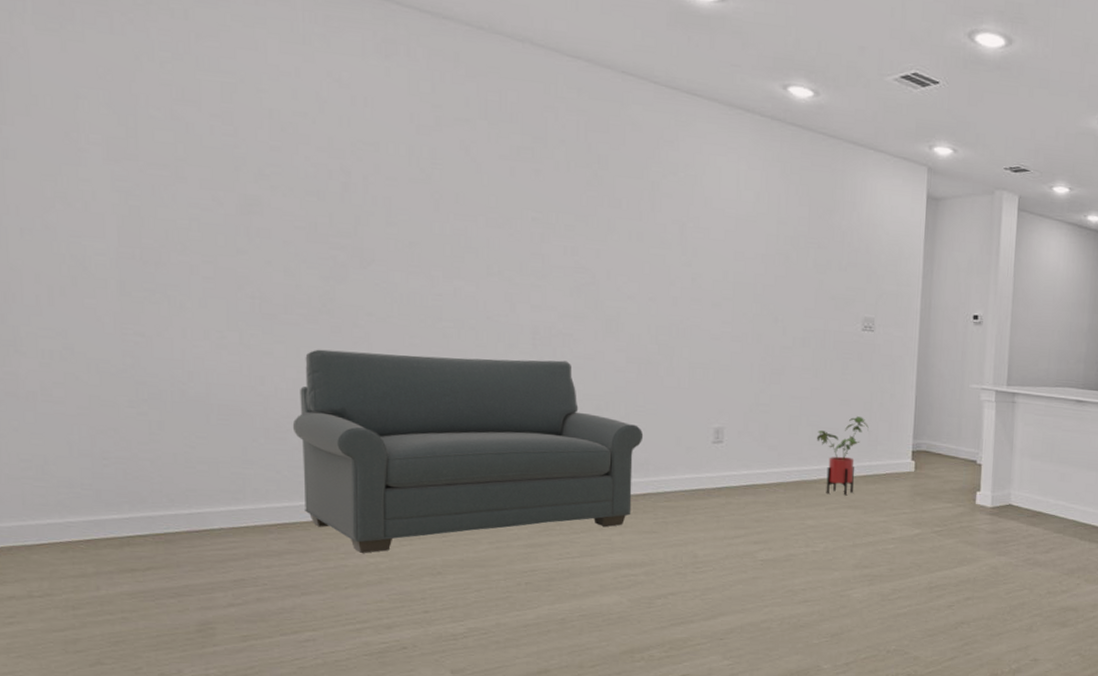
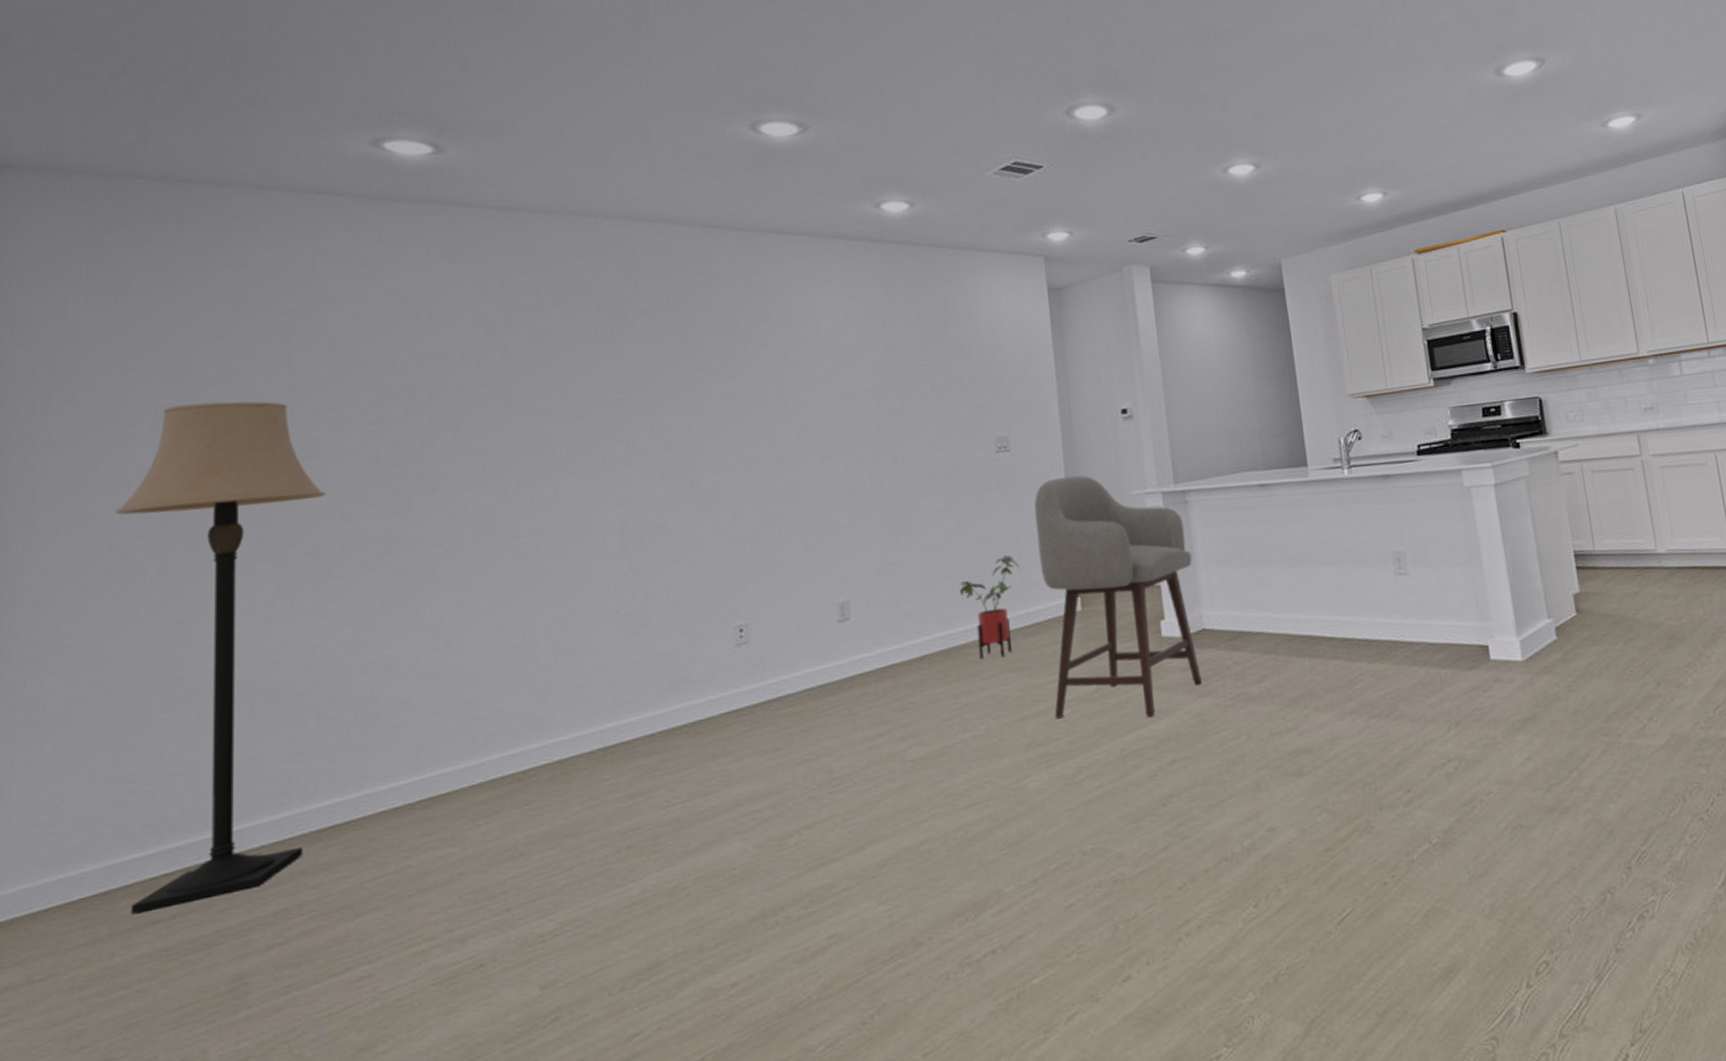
lamp: none [75,140,270,561] -> present [115,401,327,915]
armchair: present [292,349,644,553] -> none [348,556,756,846]
bar stool: none [880,361,1011,563] -> present [1034,475,1202,719]

